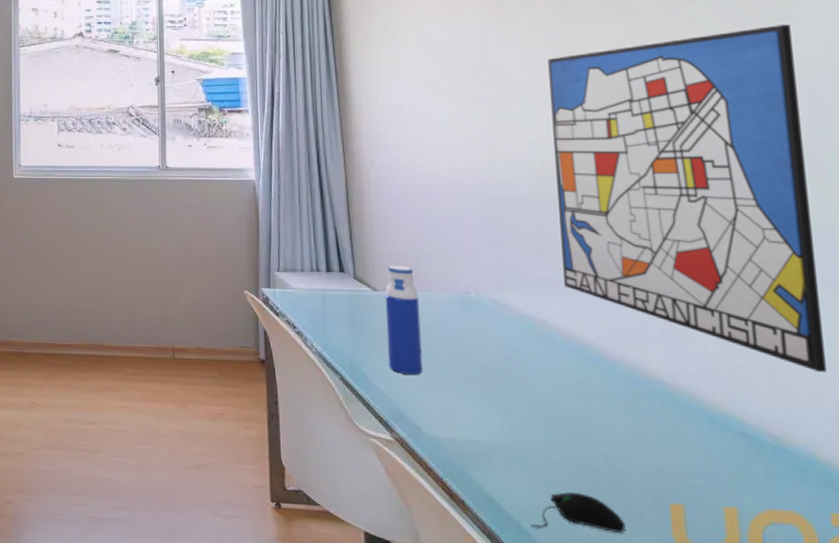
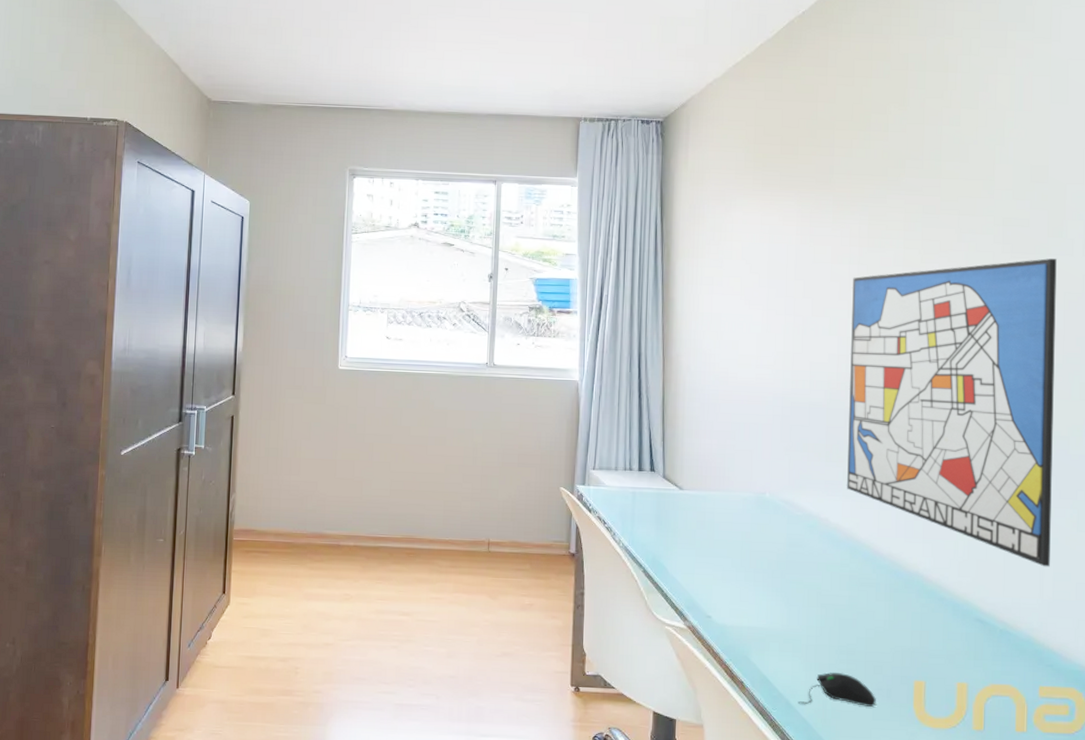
water bottle: present [384,265,423,376] -> none [687,466,720,569]

